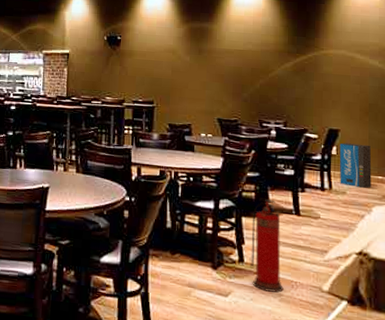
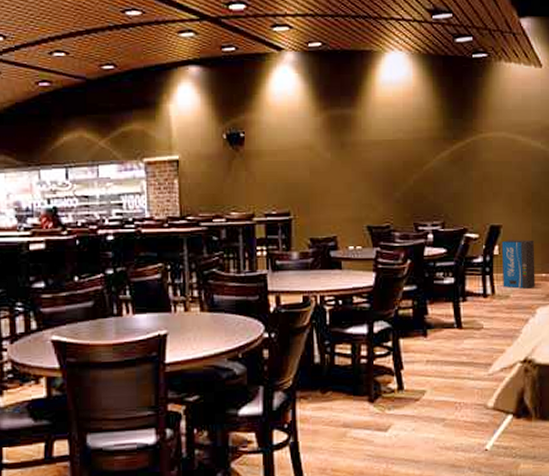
fire extinguisher: present [249,197,284,293] -> none [409,313,447,418]

